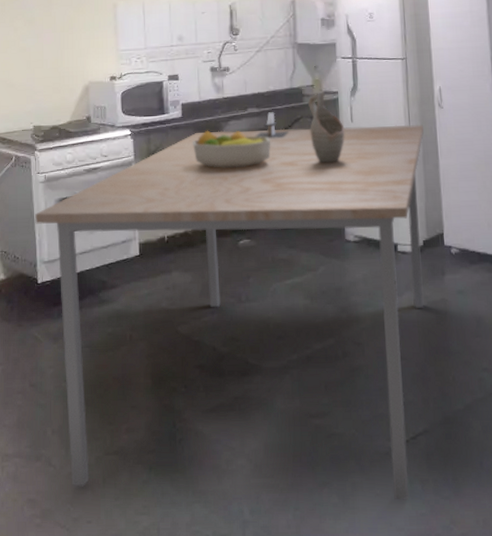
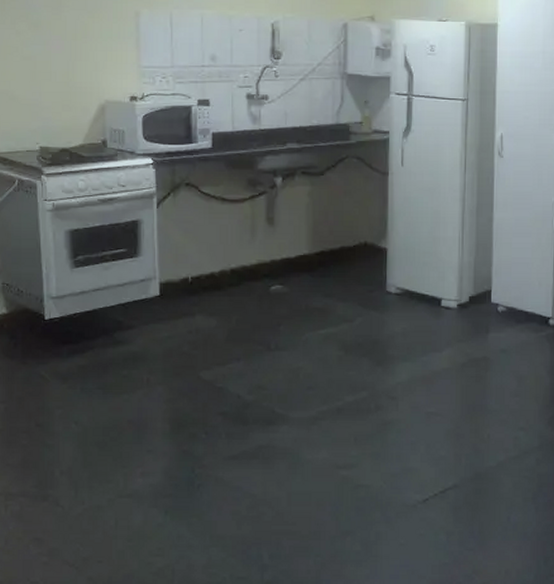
dining table: present [35,124,424,500] -> none [42,166,480,550]
fruit bowl: present [192,130,271,168] -> none [222,164,311,208]
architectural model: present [255,112,290,138] -> none [294,149,333,178]
pitcher: present [307,92,345,163] -> none [354,131,394,209]

